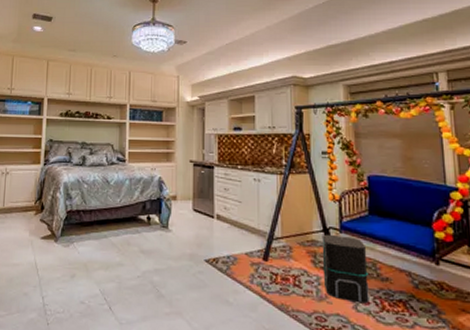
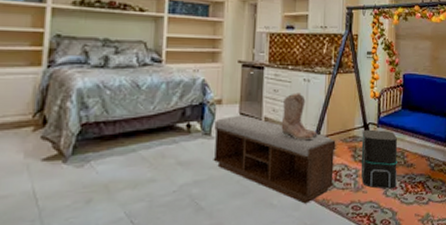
bench: none [171,211,293,306] -> present [213,115,336,204]
boots: none [233,192,272,241] -> present [281,93,318,141]

